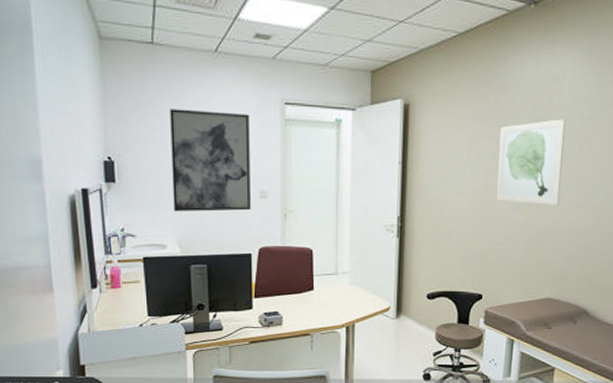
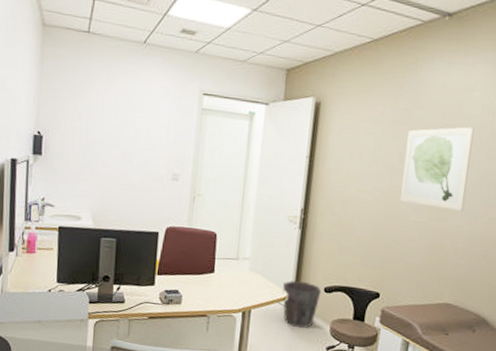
wall art: present [170,109,251,212] -> none [91,92,169,191]
waste bin: none [384,291,425,337] -> present [282,281,322,328]

